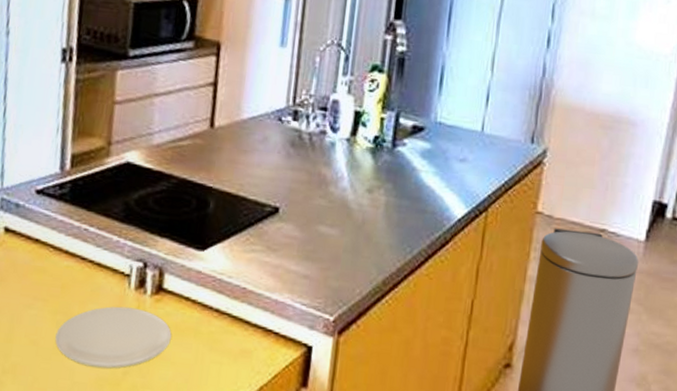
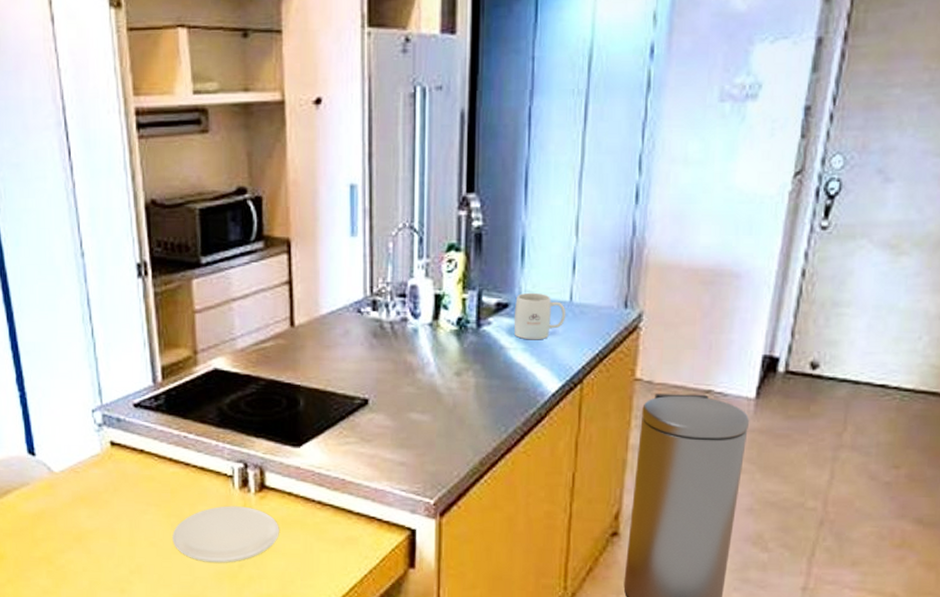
mug: none [427,119,477,166] -> present [513,292,566,340]

